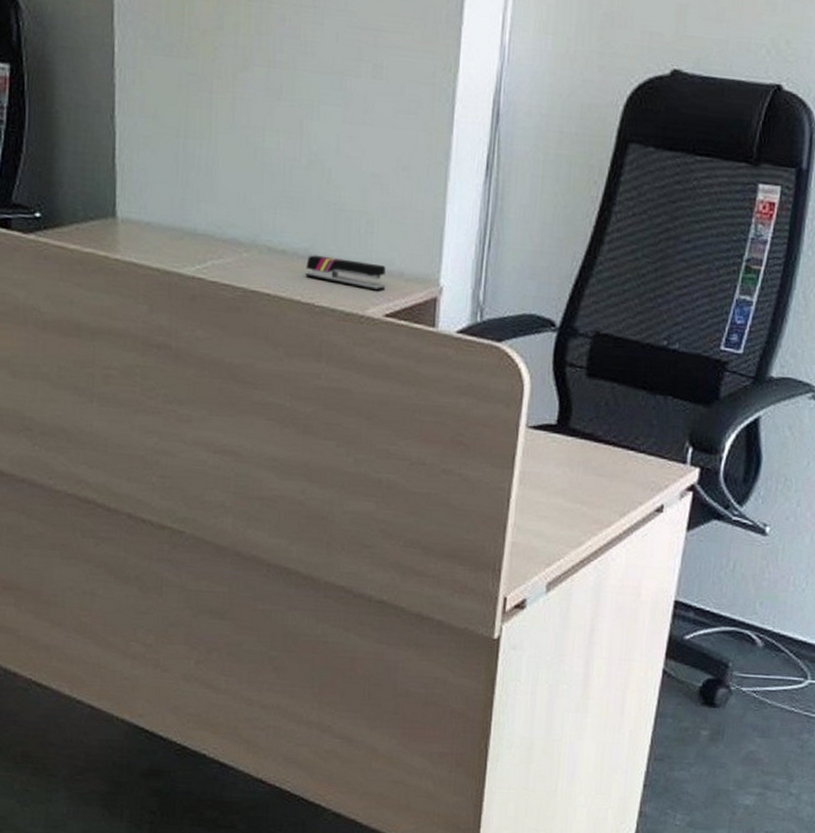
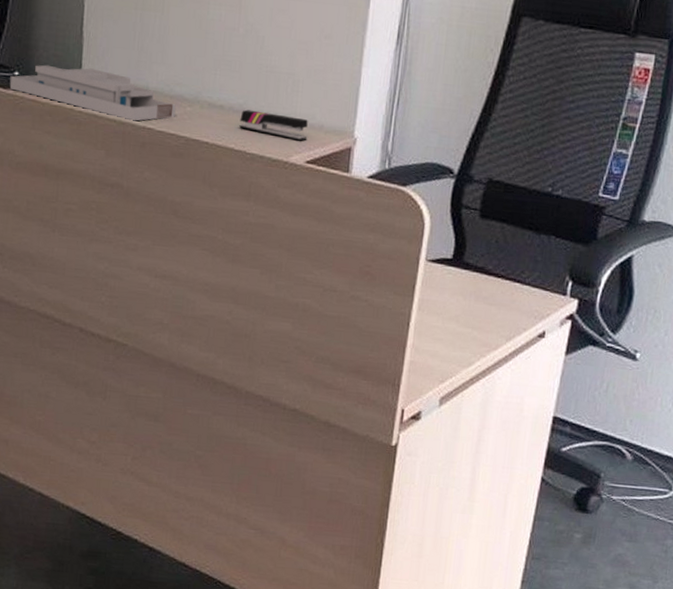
desk organizer: none [30,204,230,270] -> present [9,64,176,121]

